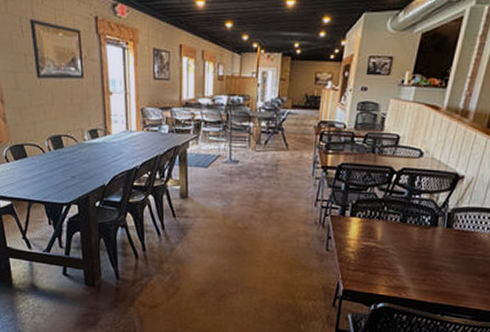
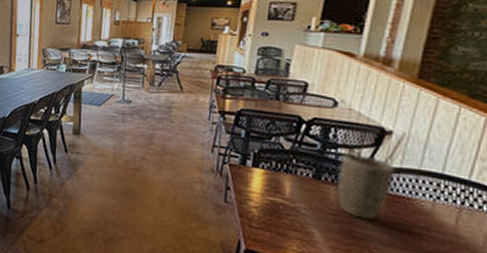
plant pot: none [418,198,464,254] -> present [336,153,395,221]

